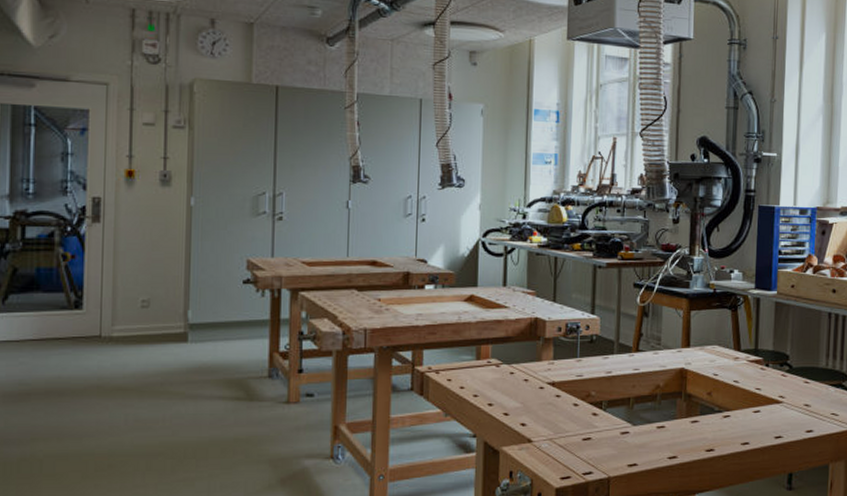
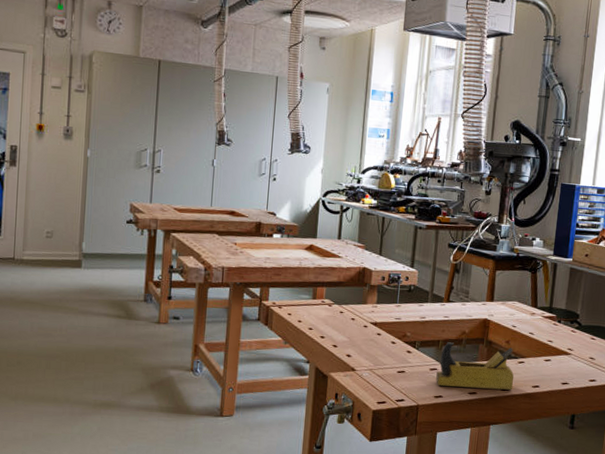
hand plane: none [628,399,720,452] -> present [436,342,514,390]

